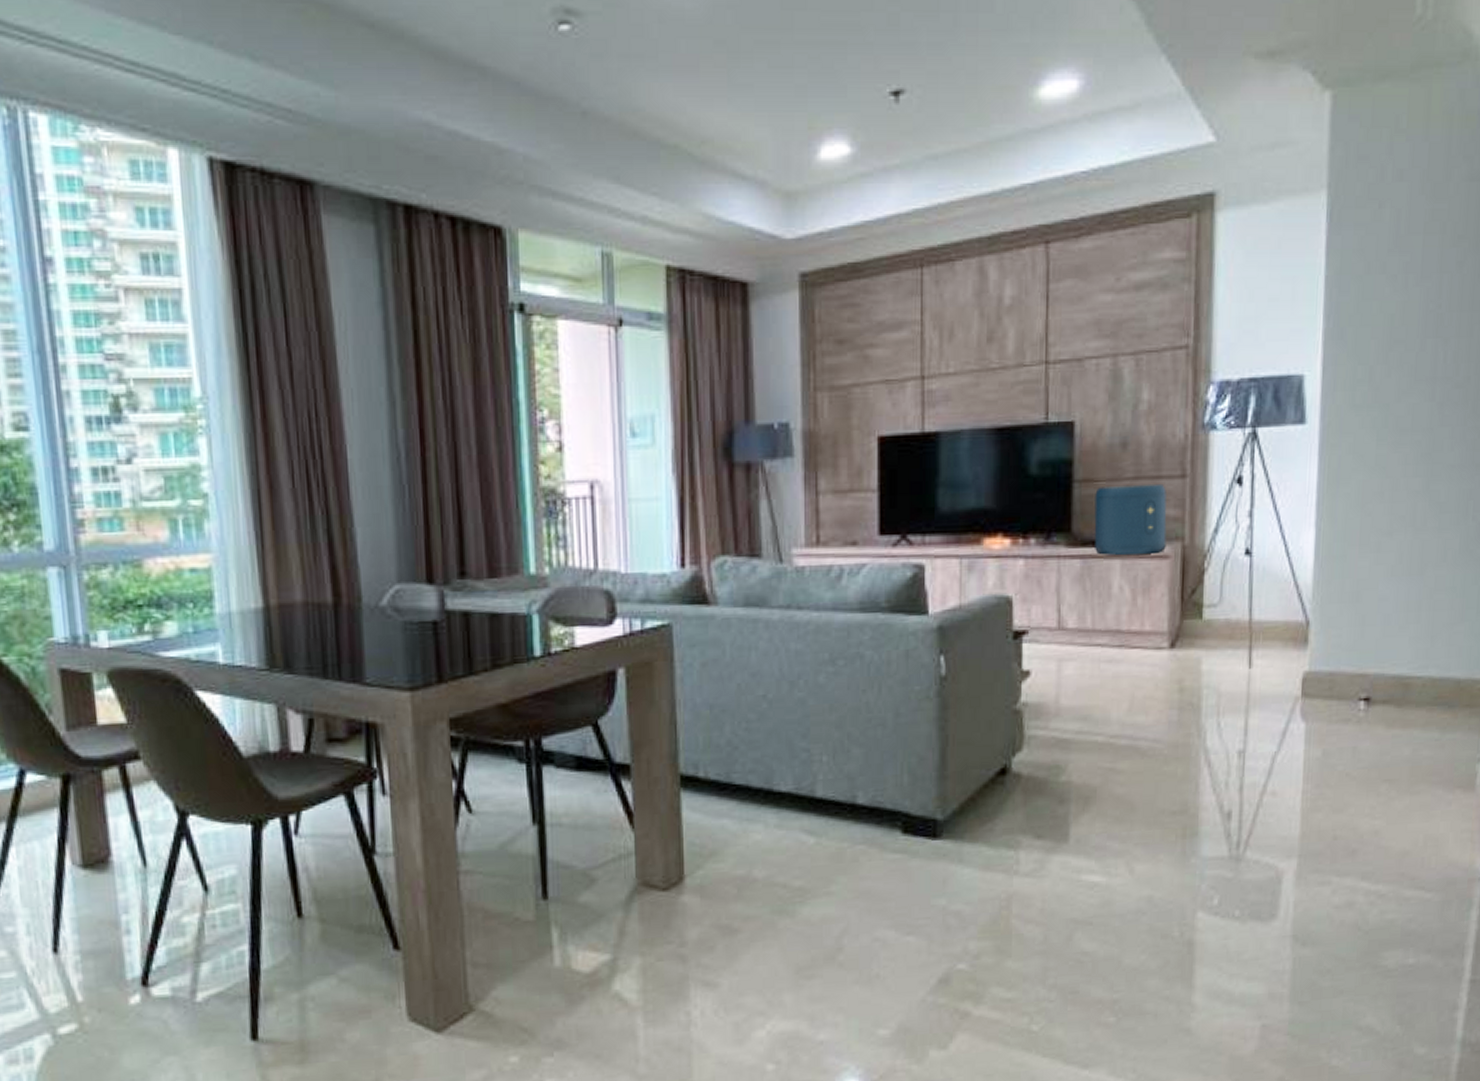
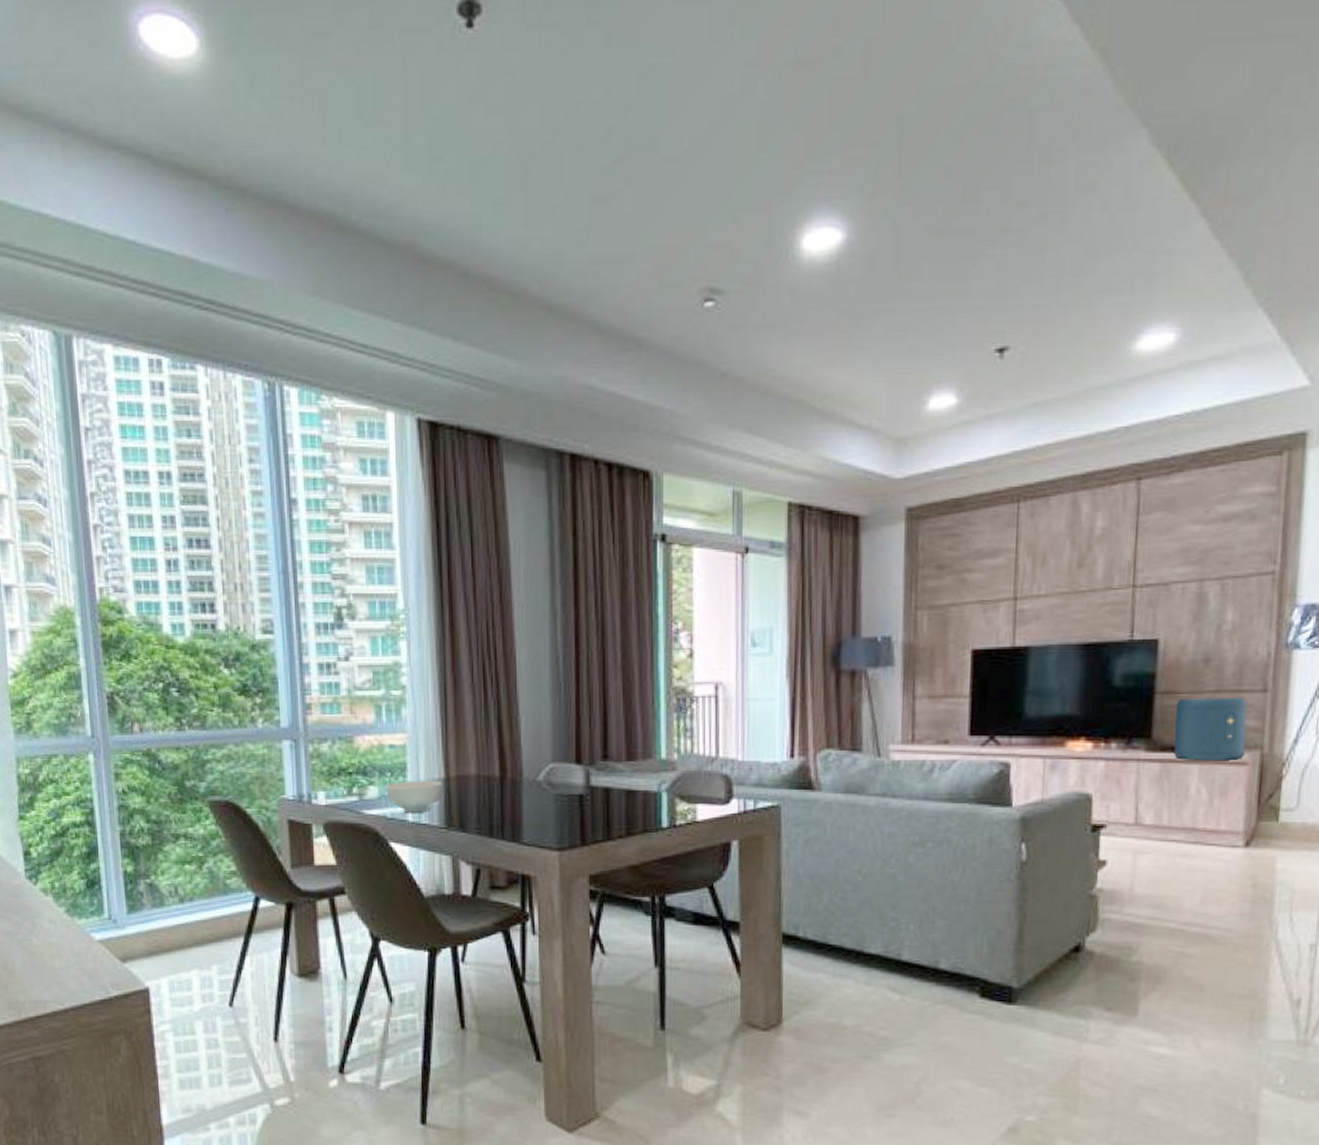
bowl: none [187,611,261,653] -> present [385,780,443,813]

